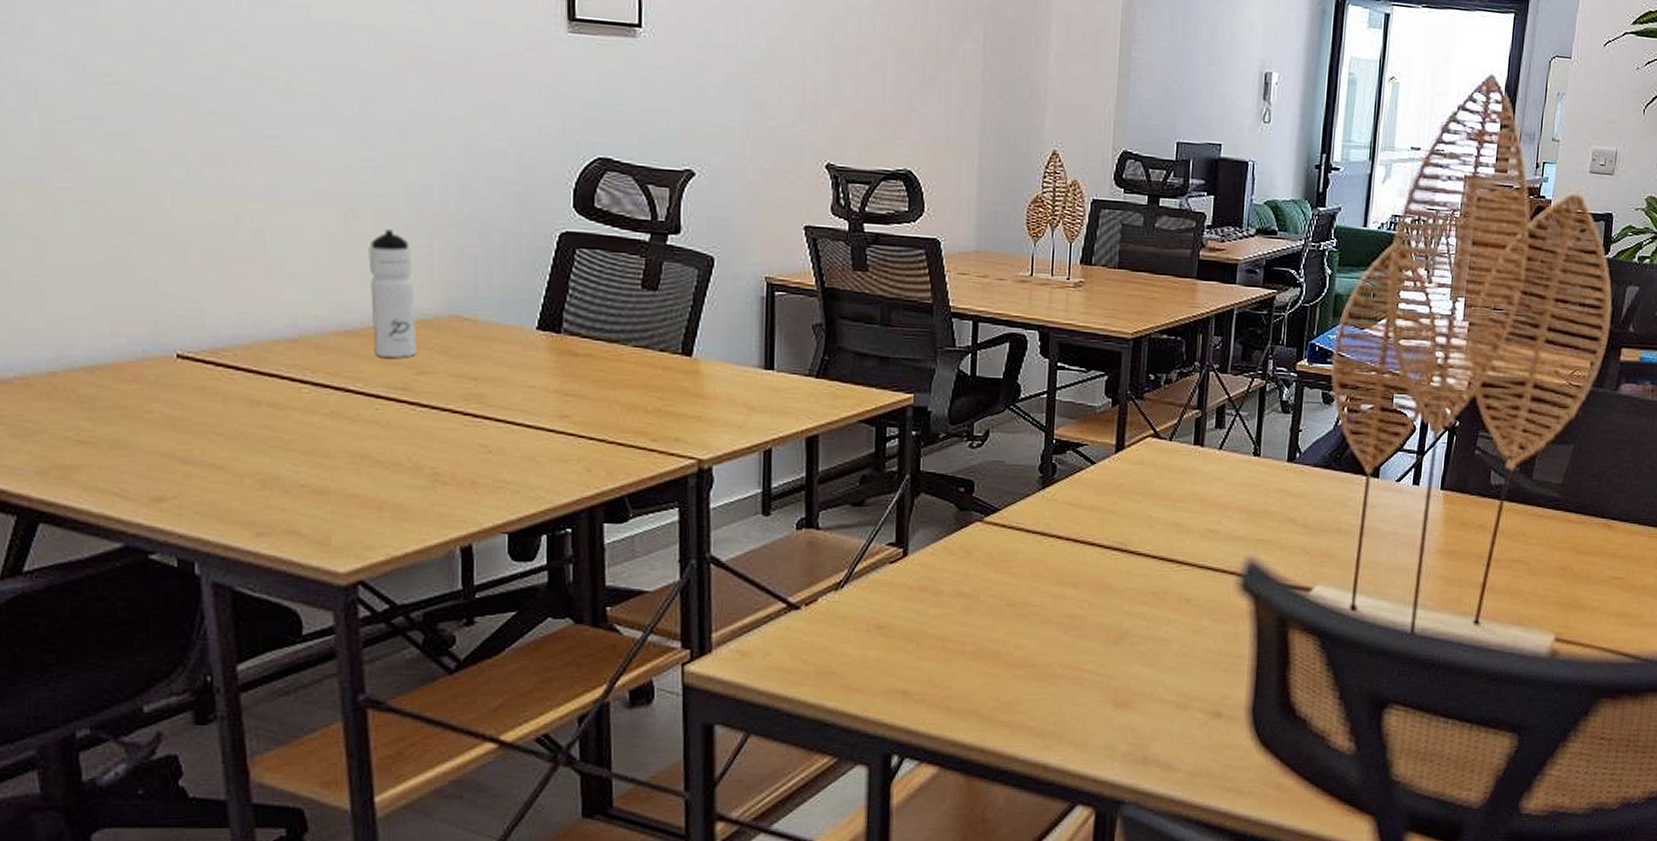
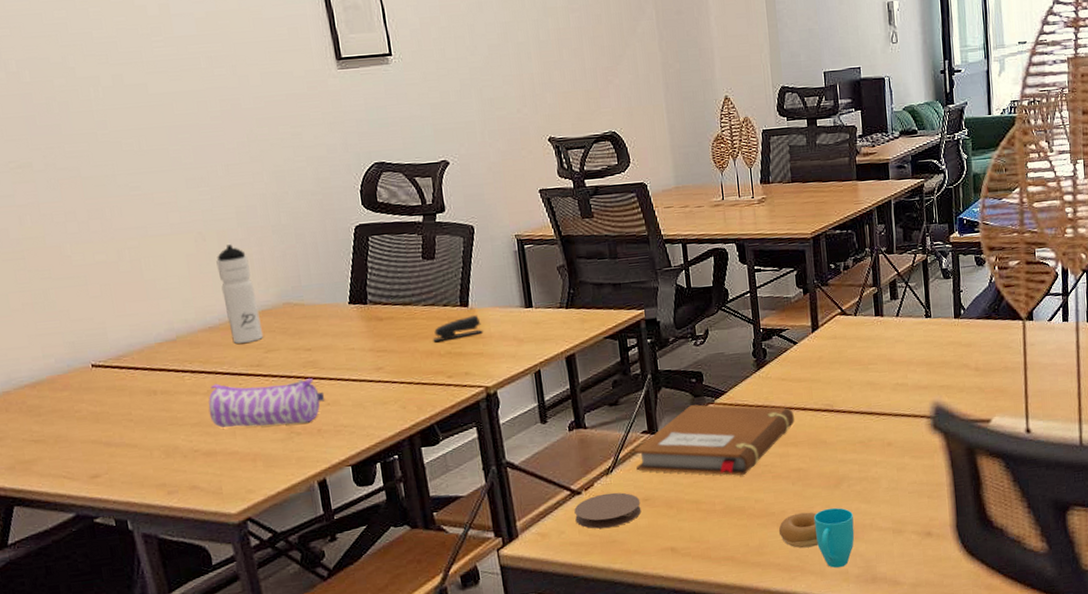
pencil case: none [328,404,487,471] -> present [208,378,325,428]
stapler: none [639,368,706,394] -> present [433,315,483,342]
coaster: none [788,613,873,656] -> present [574,492,642,529]
notebook: none [874,520,1078,613] -> present [633,404,794,476]
cup: none [1038,667,1131,742] -> present [778,507,855,568]

